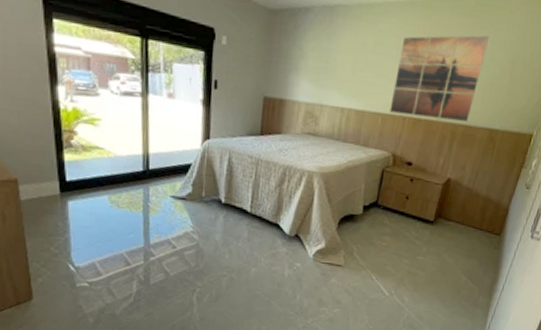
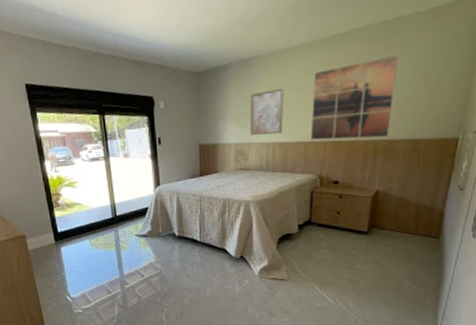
wall art: none [324,47,369,100] -> present [250,88,284,135]

